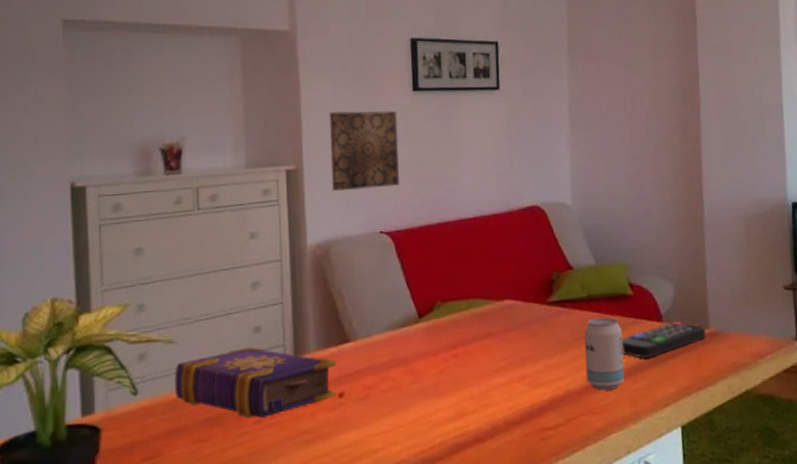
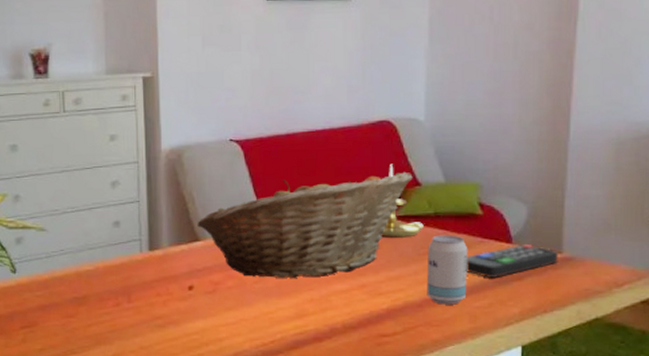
book: present [174,346,336,419] -> none [46,238,187,301]
wall art: present [328,110,399,192] -> none [183,20,251,100]
fruit basket: none [347,255,565,378] -> present [197,171,413,279]
candle holder: none [537,248,579,324] -> present [381,164,424,238]

